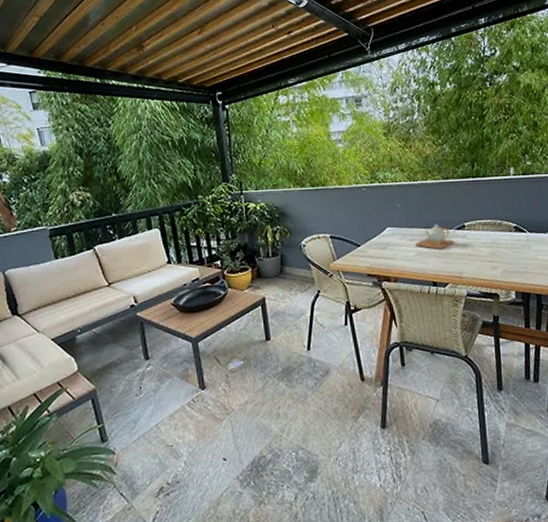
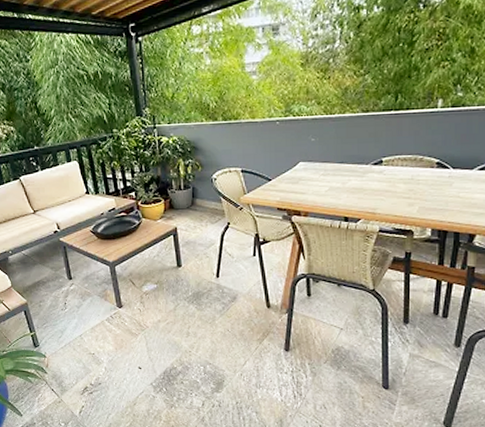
teapot: present [415,224,455,249] -> none [328,159,370,185]

